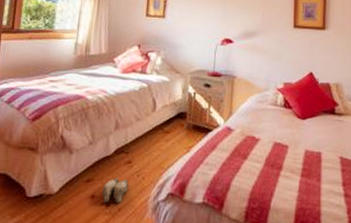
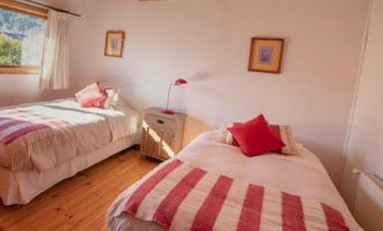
slippers: present [102,178,129,204] -> none [66,196,88,216]

